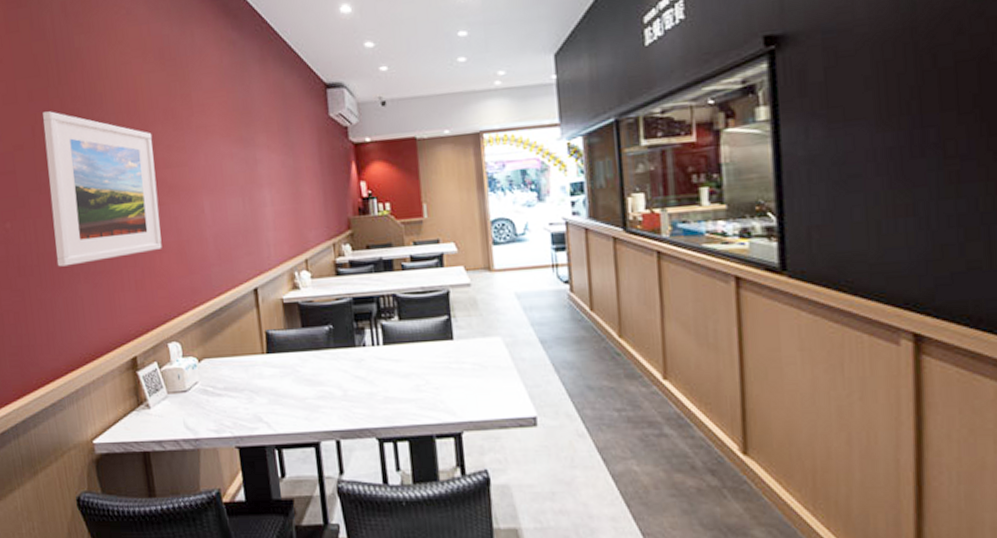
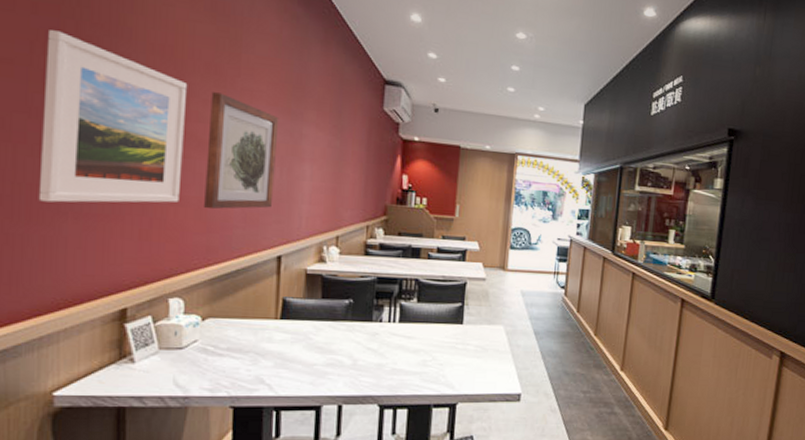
wall art: none [172,135,241,250] -> present [204,92,279,209]

